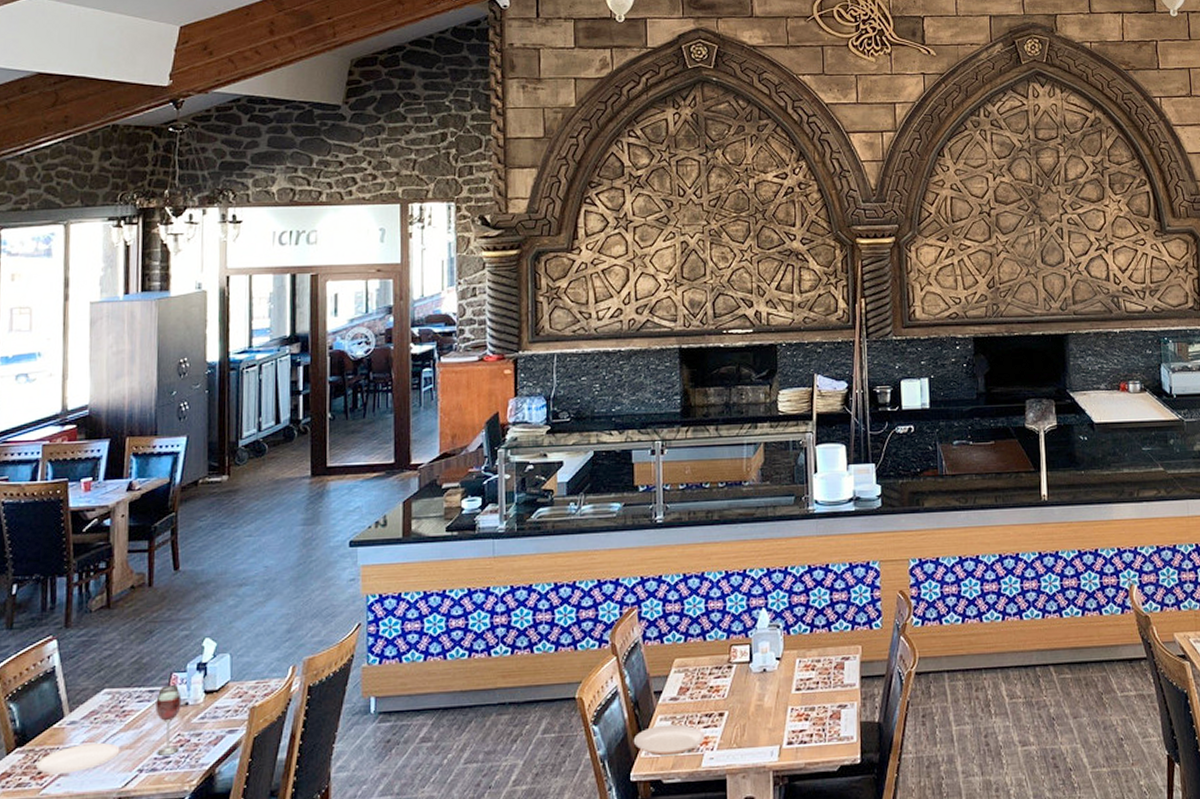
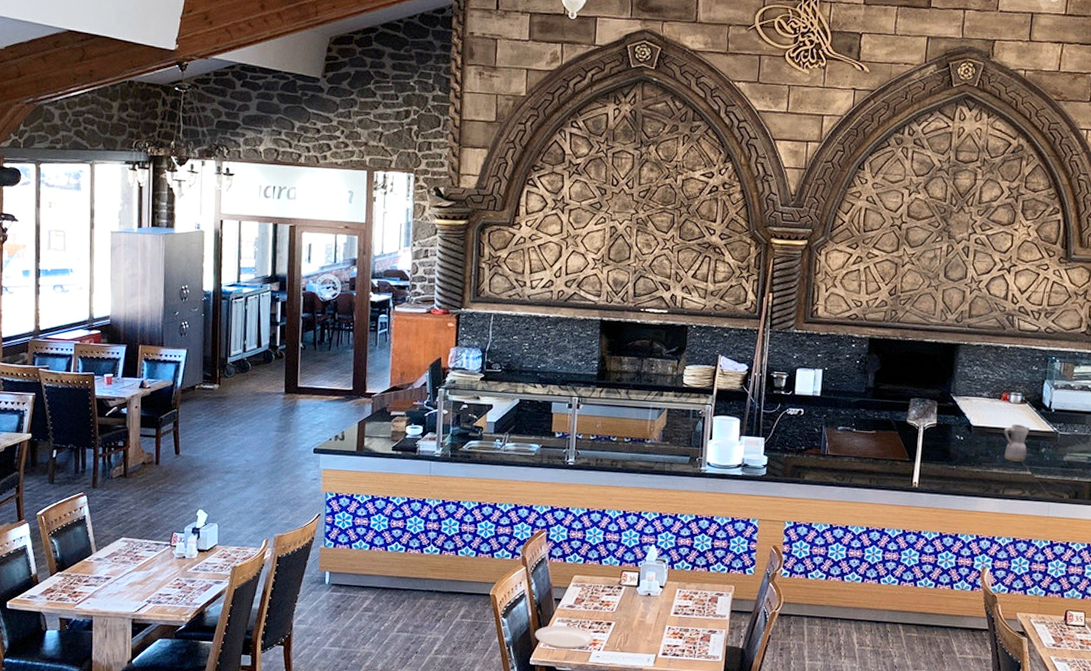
plate: present [36,742,120,775] -> none [72,576,134,597]
wineglass: present [155,685,182,756] -> none [160,541,180,593]
ceramic pitcher: none [1128,416,1155,458] -> present [1004,424,1030,462]

